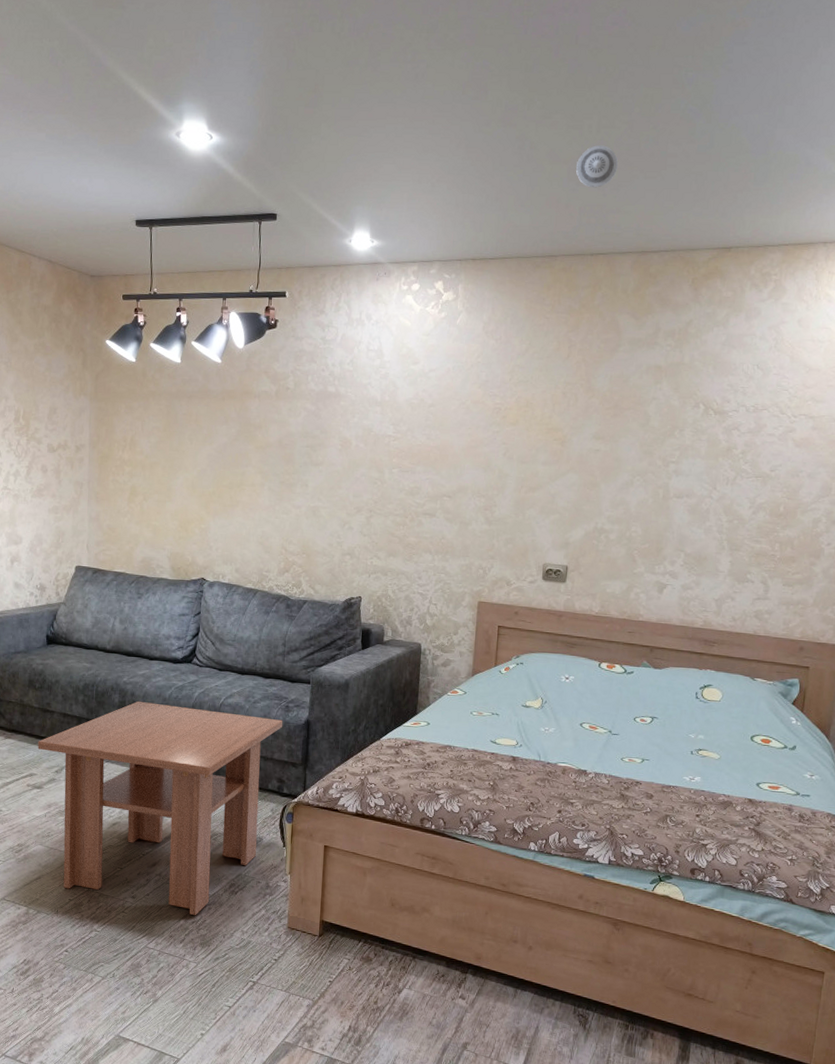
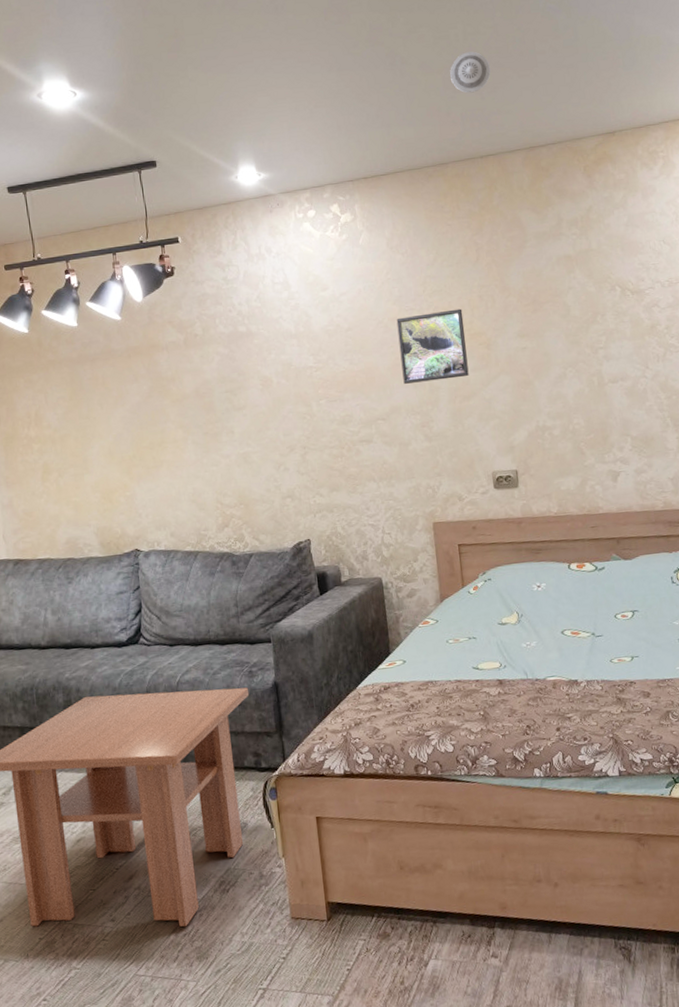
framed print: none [475,401,544,469] -> present [396,308,469,384]

